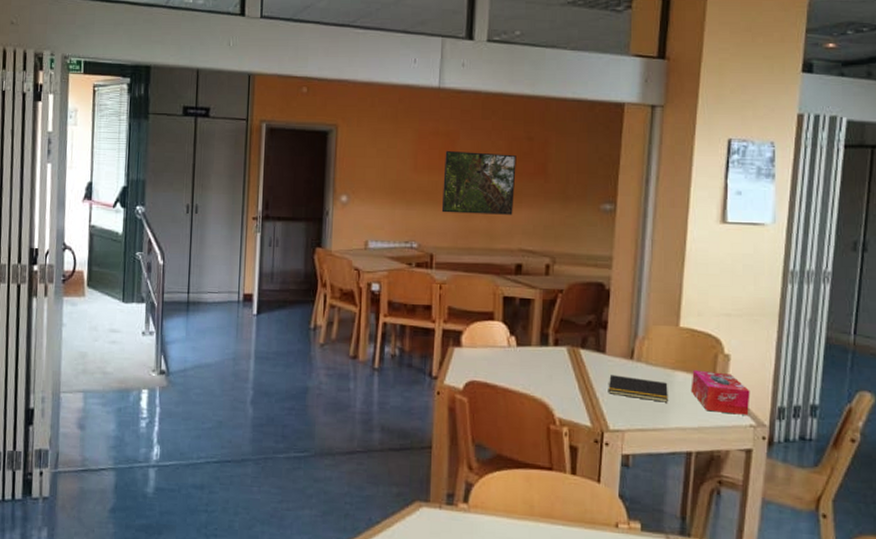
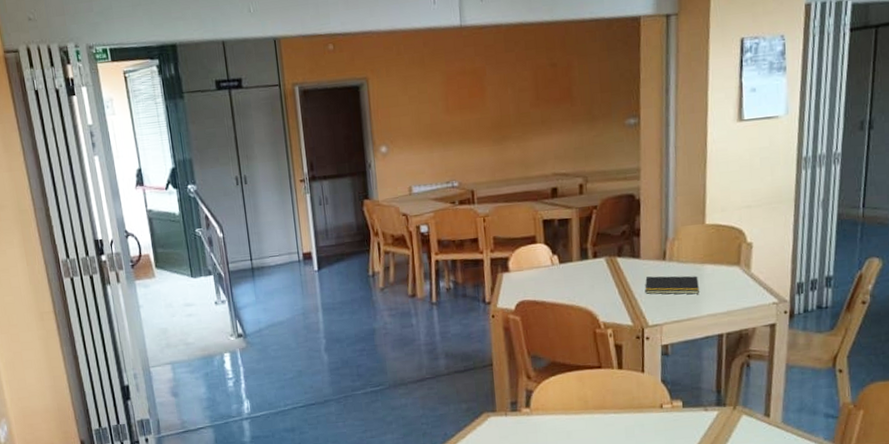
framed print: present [441,150,516,215] -> none [474,83,544,149]
tissue box: present [691,369,750,415] -> none [718,260,772,296]

